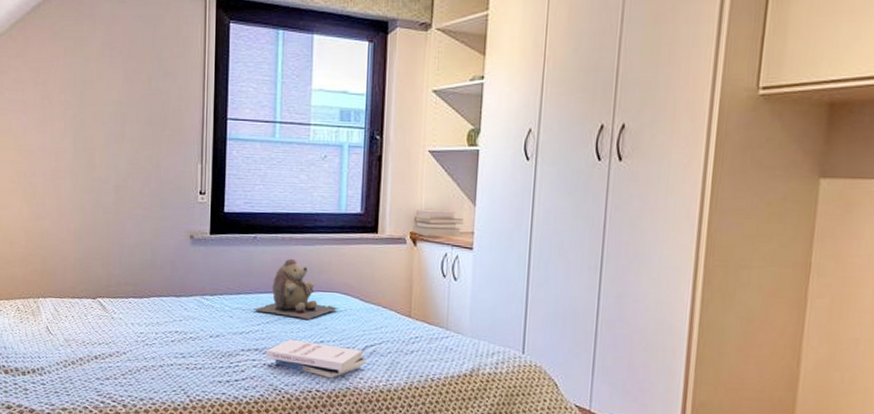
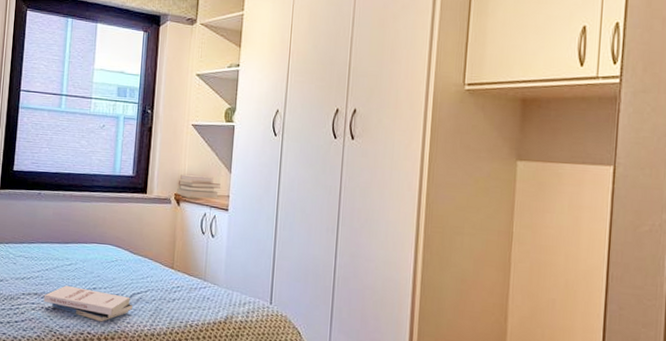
stuffed animal: present [253,258,339,320] -> none [34,213,111,269]

